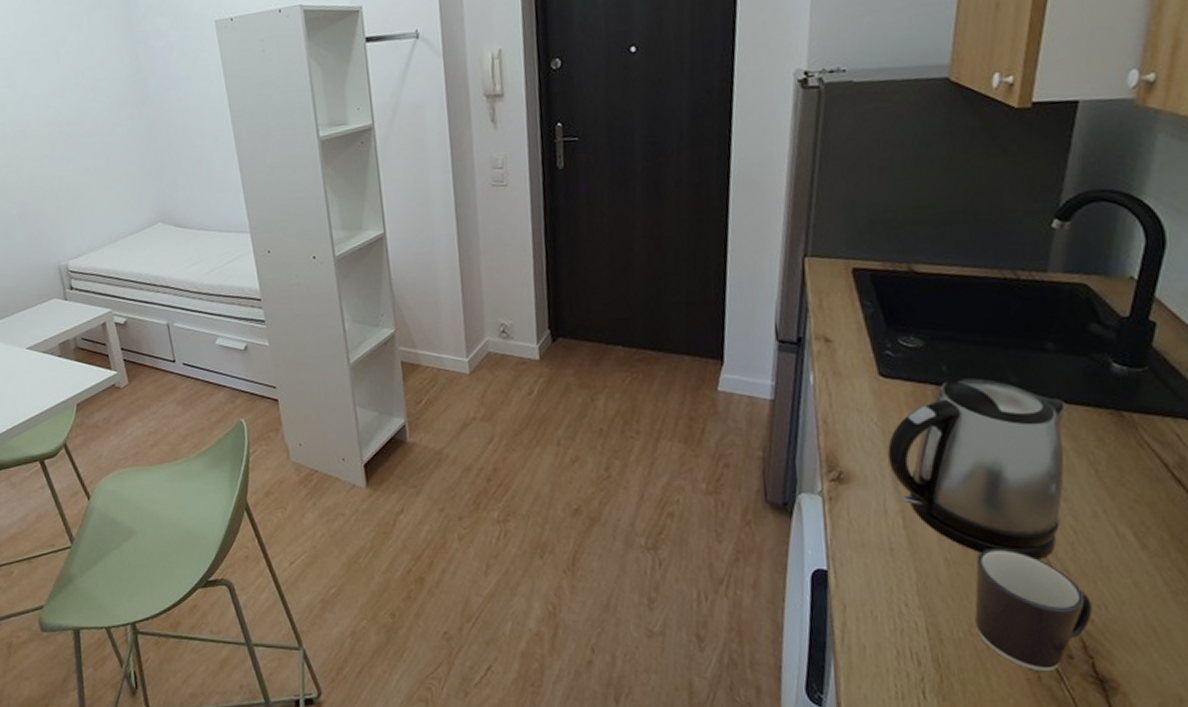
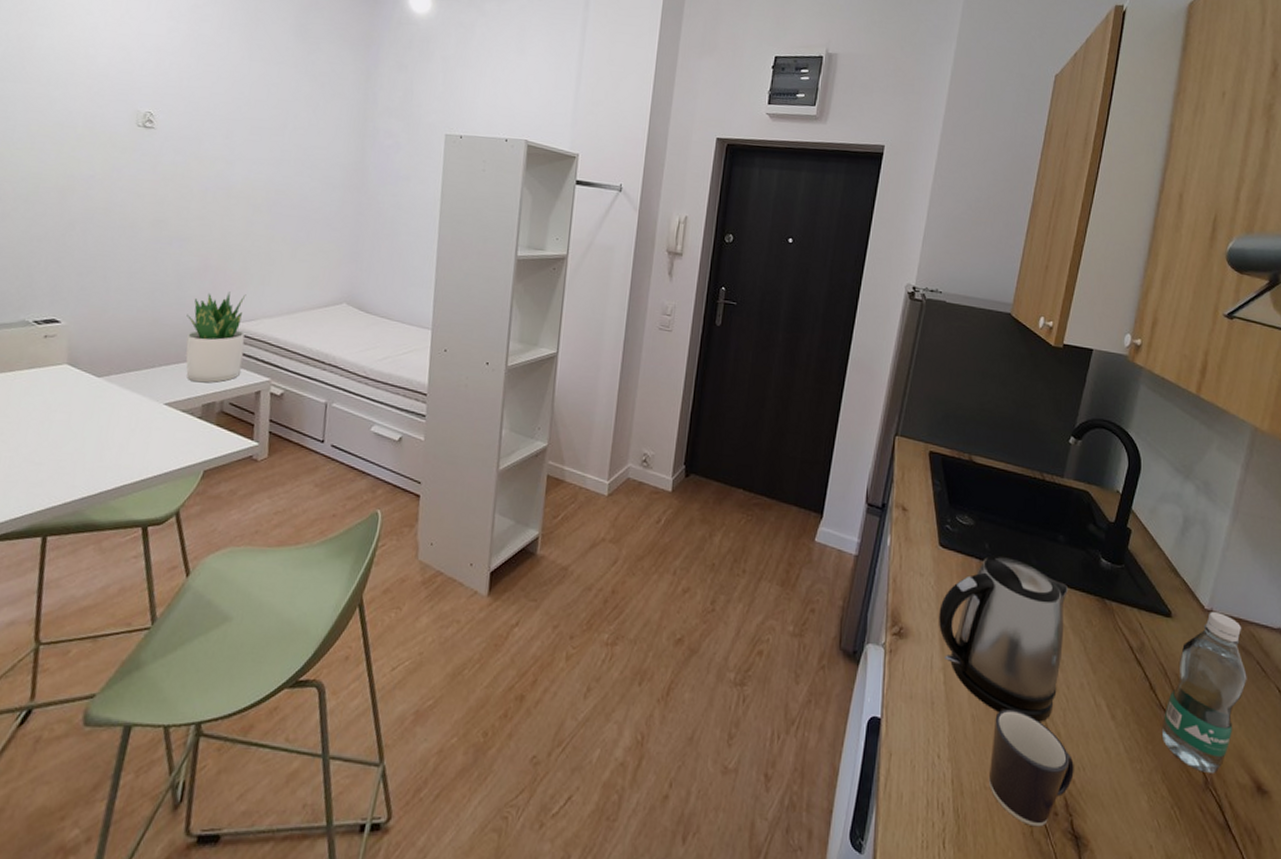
planter: none [22,232,83,324] -> present [185,291,246,383]

